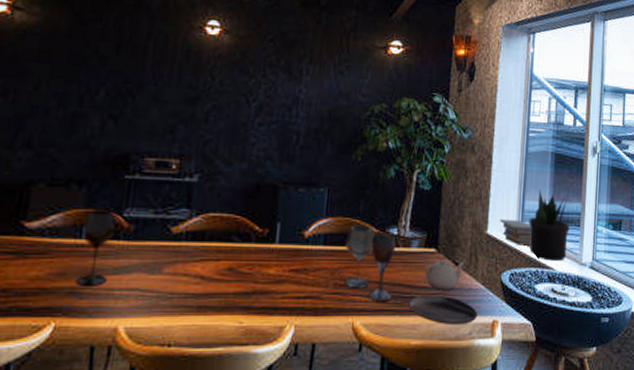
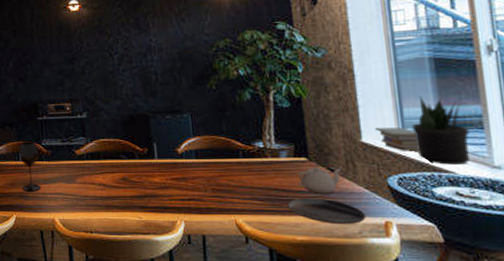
wine glass: present [344,224,374,288] -> none [214,141,245,192]
cup: present [368,231,396,301] -> none [239,145,269,203]

